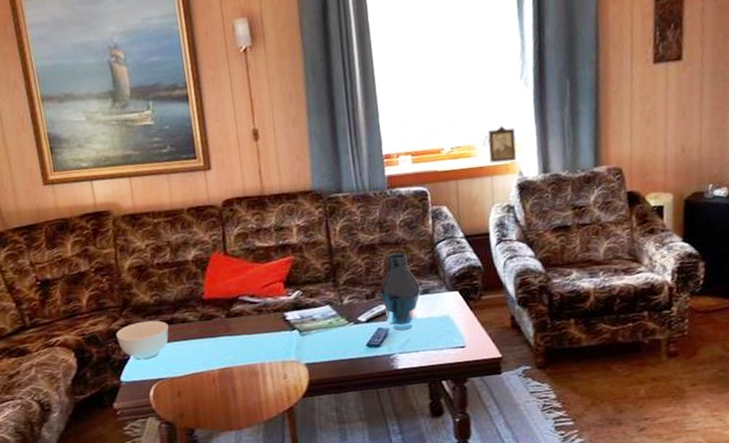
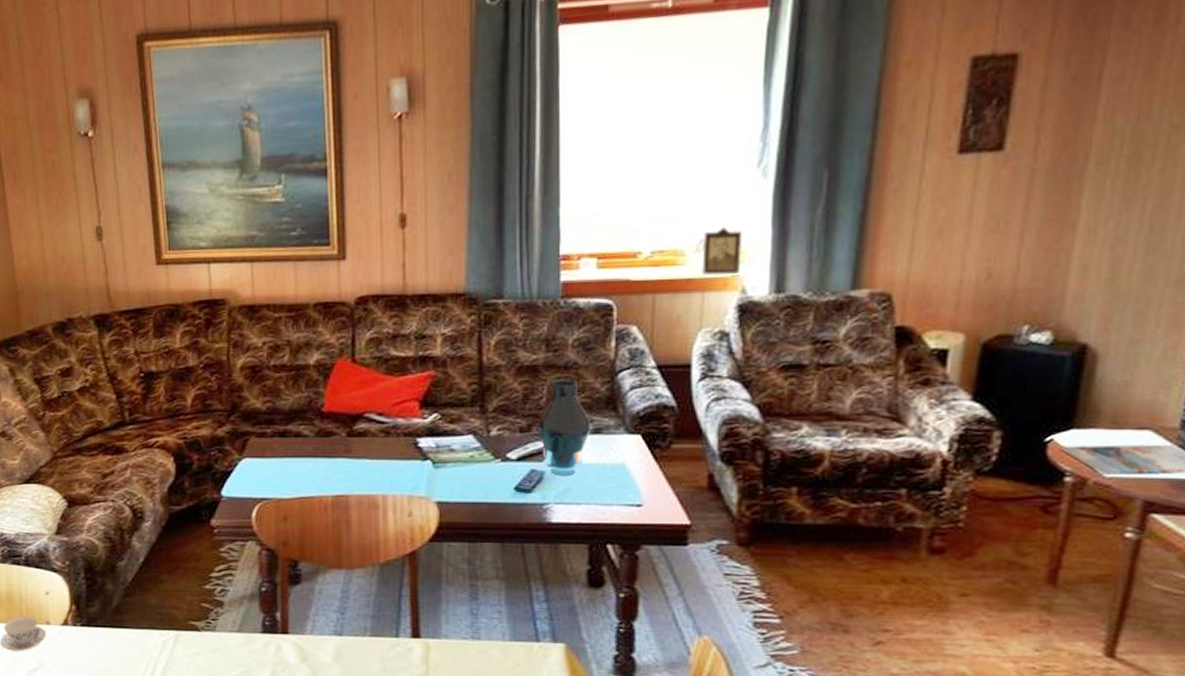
bowl: present [116,320,169,360] -> none [221,430,280,473]

